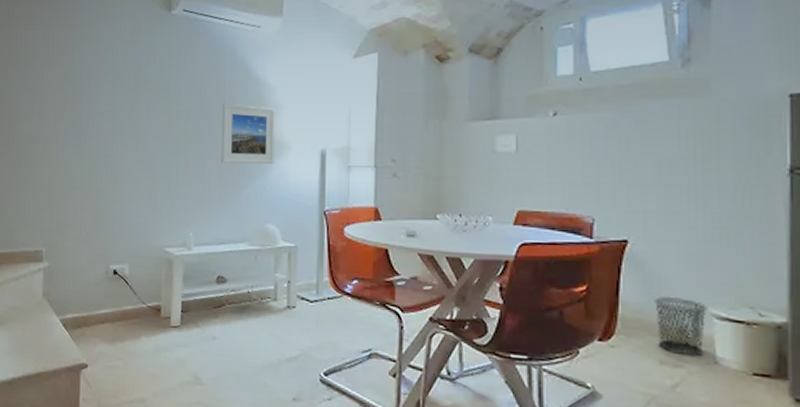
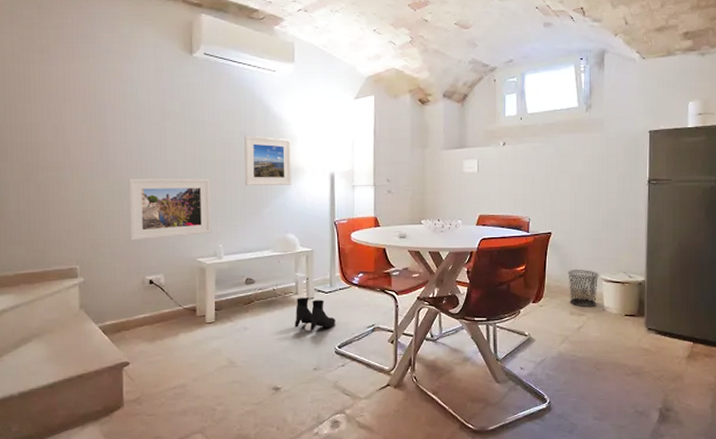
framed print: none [96,153,183,223] -> present [128,178,212,240]
boots: none [272,305,321,350] -> present [295,298,335,332]

